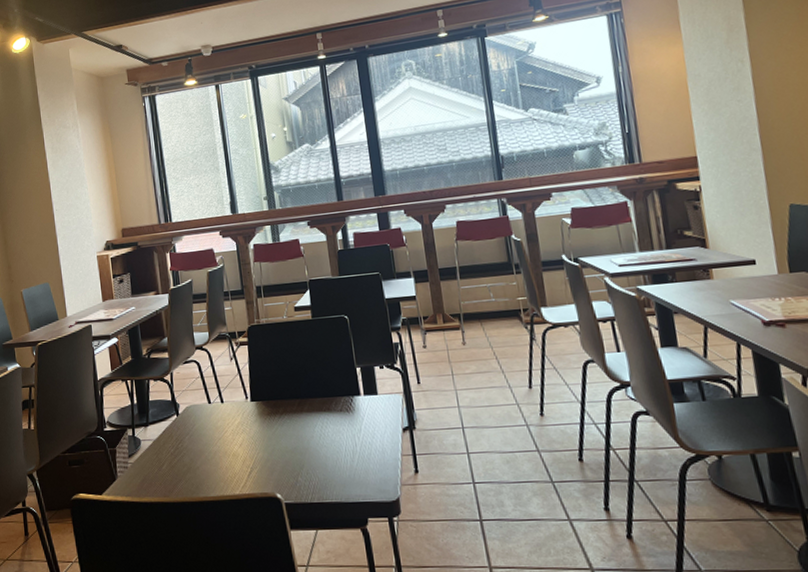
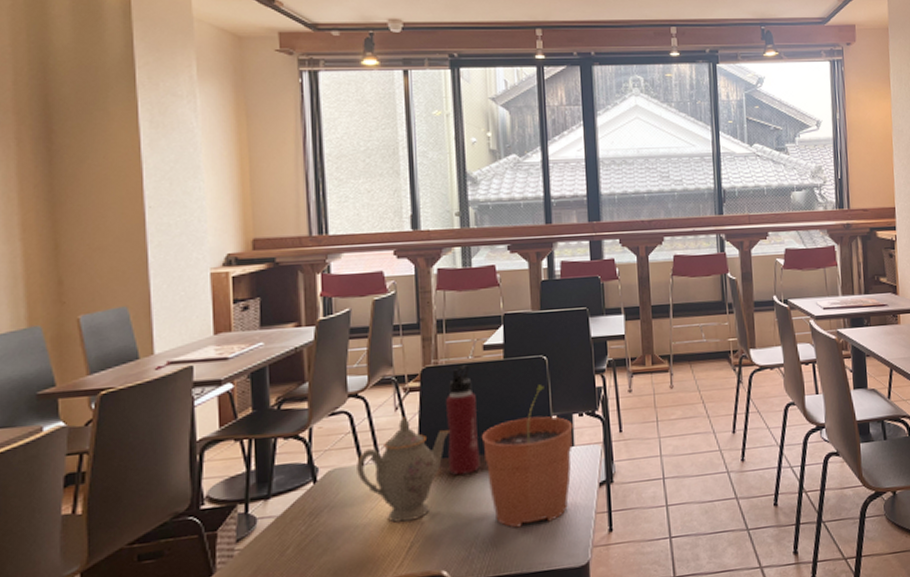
teapot: none [206,366,273,451] -> present [357,417,449,523]
water bottle: none [269,323,300,416] -> present [446,365,480,476]
plant pot: none [299,340,377,463] -> present [482,385,573,528]

